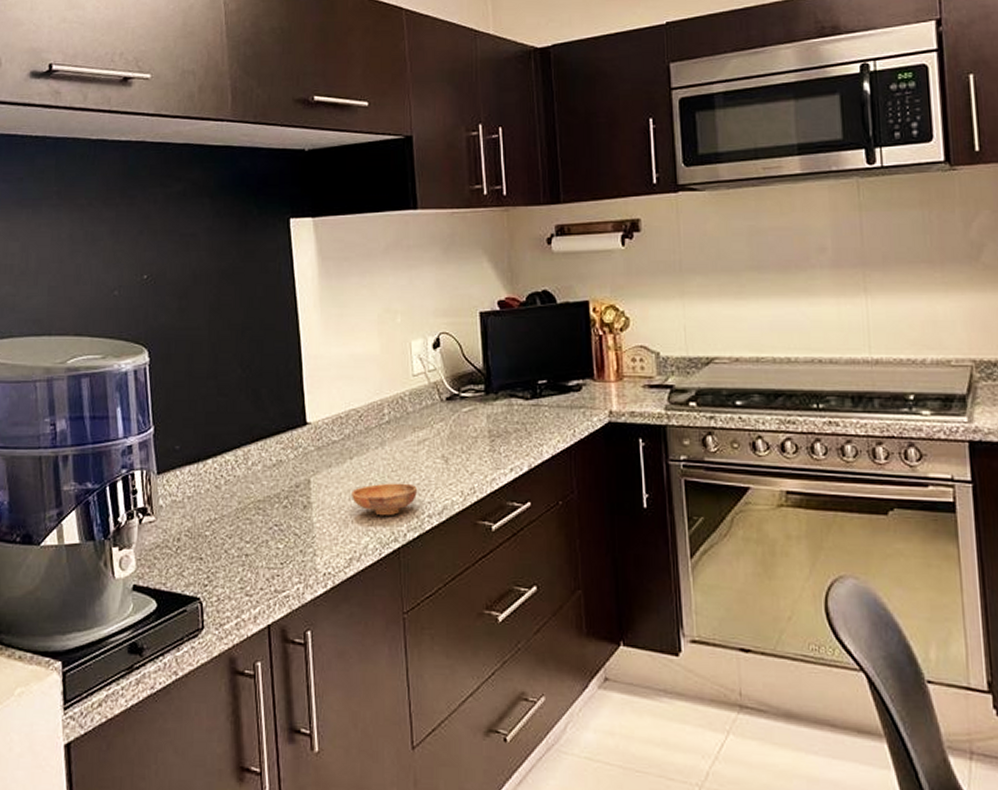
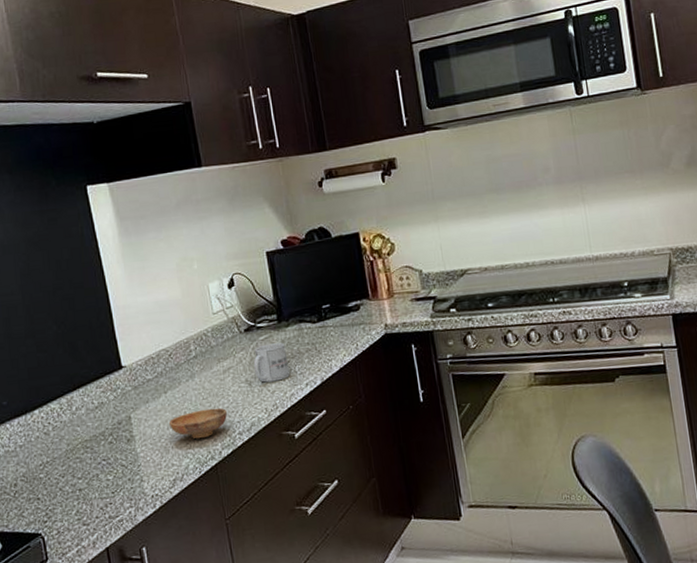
mug: none [452,417,493,462] -> present [253,342,290,383]

